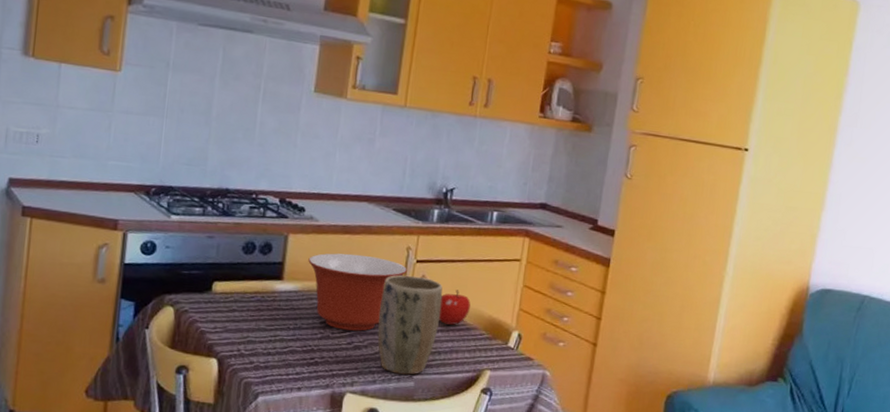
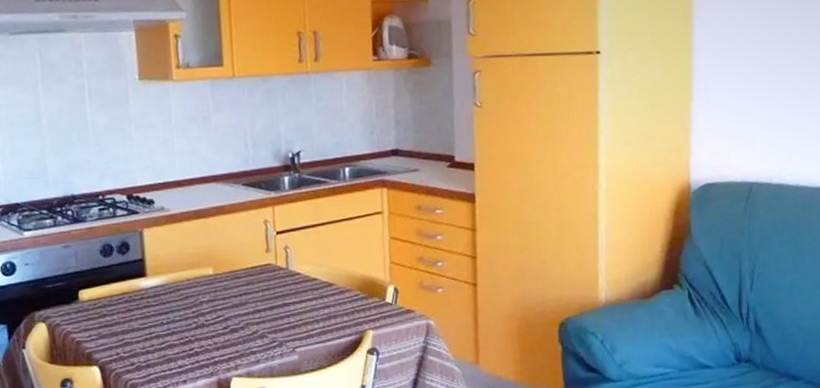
mixing bowl: present [308,253,407,331] -> none [167,236,269,316]
plant pot: present [377,275,443,375] -> none [248,248,312,350]
fruit: present [438,290,471,325] -> none [309,254,340,292]

